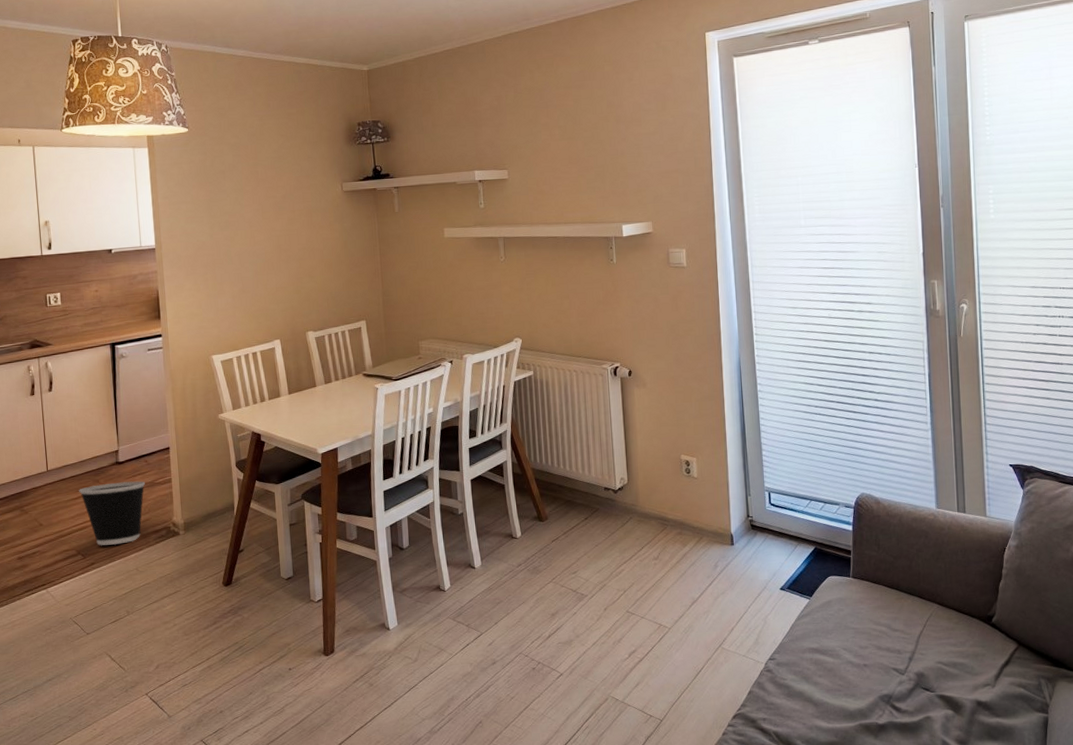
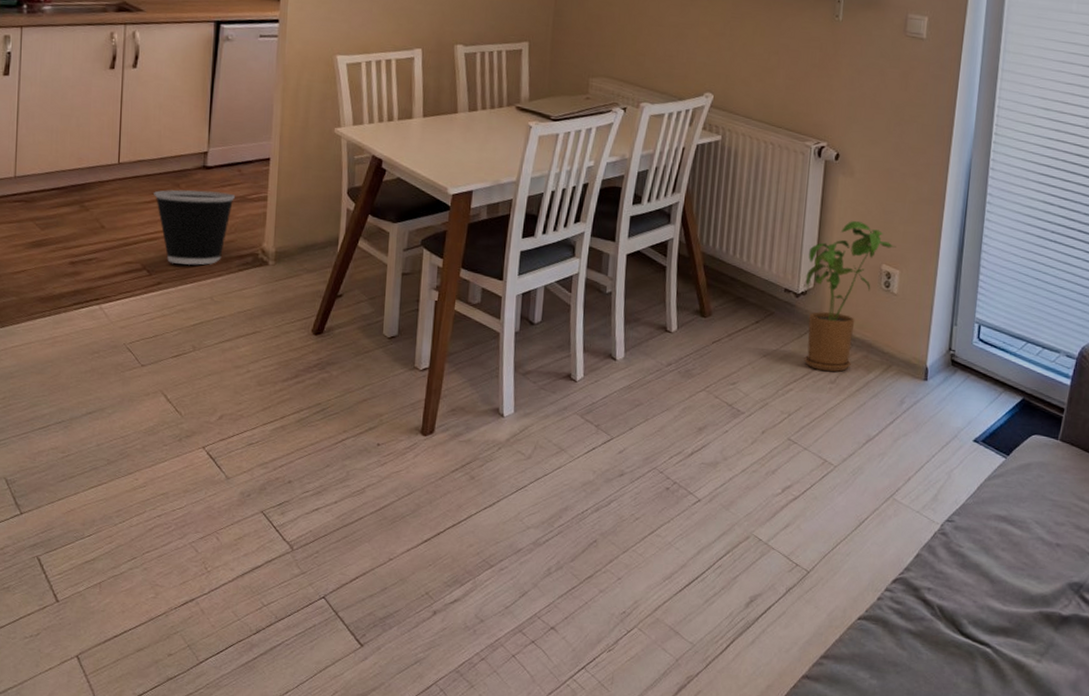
house plant: none [619,423,690,551] -> present [804,221,896,372]

